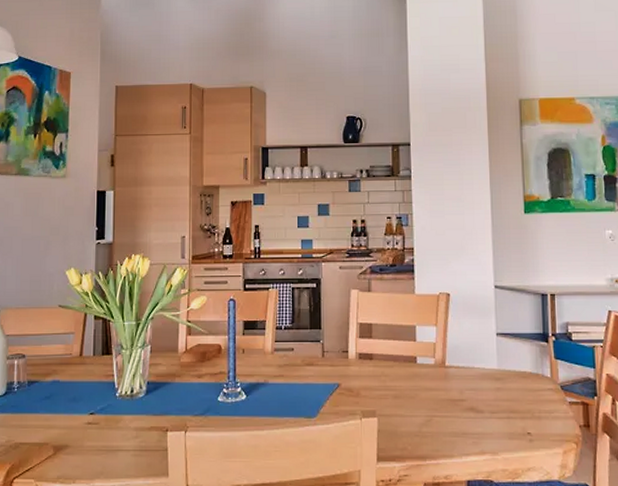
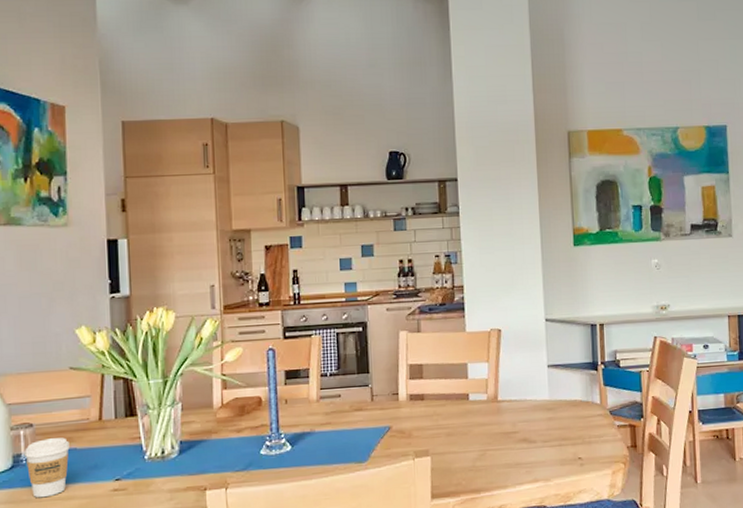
coffee cup: none [17,370,54,425] -> present [25,437,70,498]

